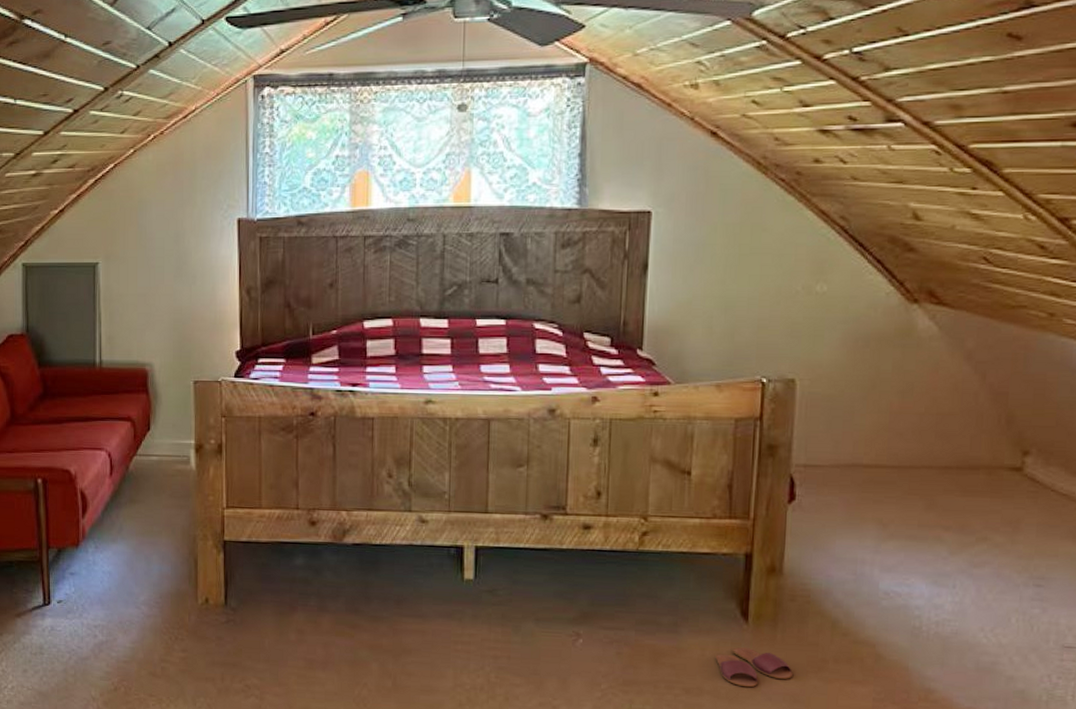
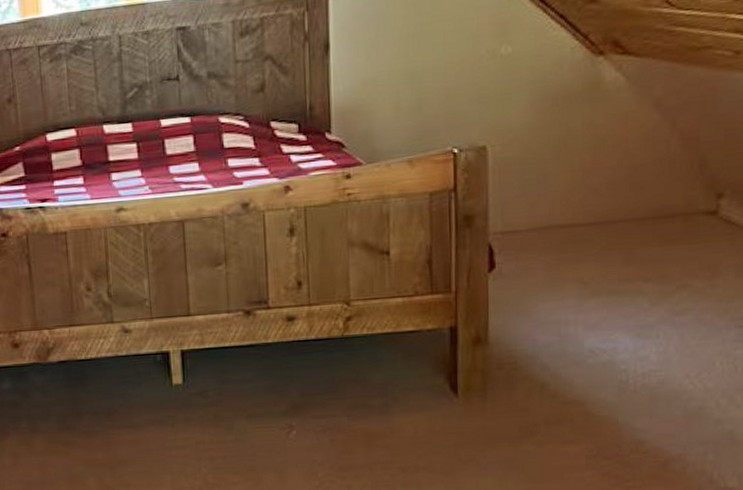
slippers: present [715,646,792,688] -> none [428,419,505,460]

